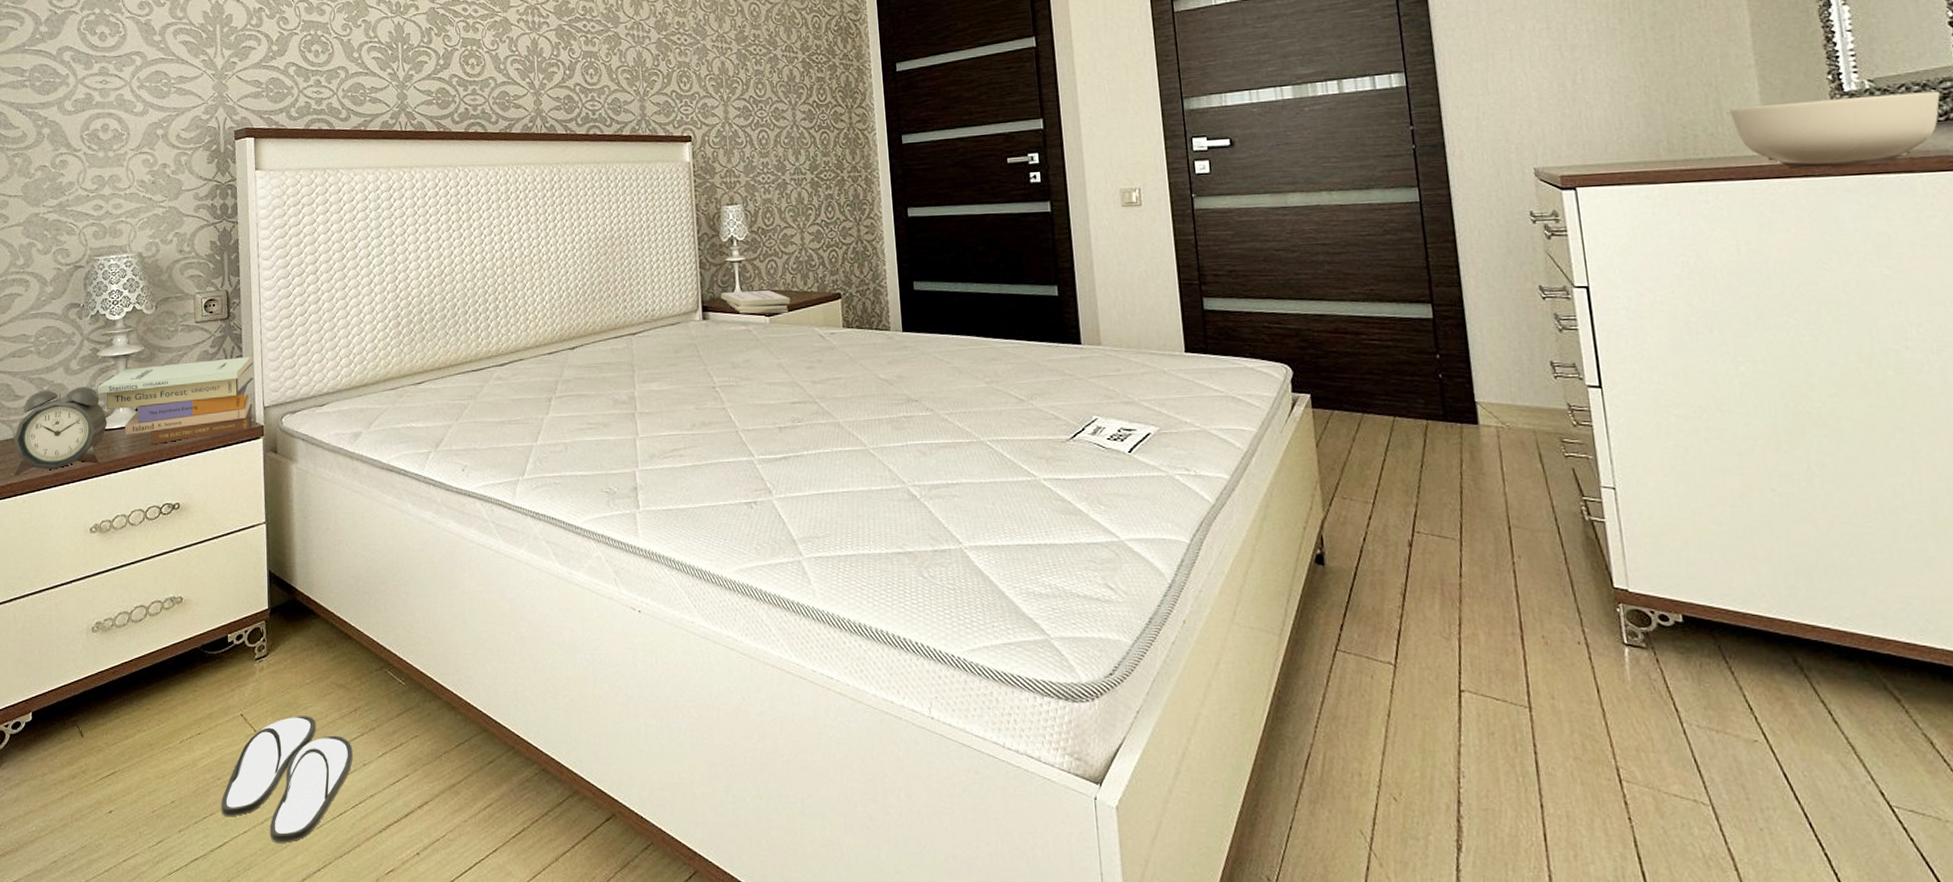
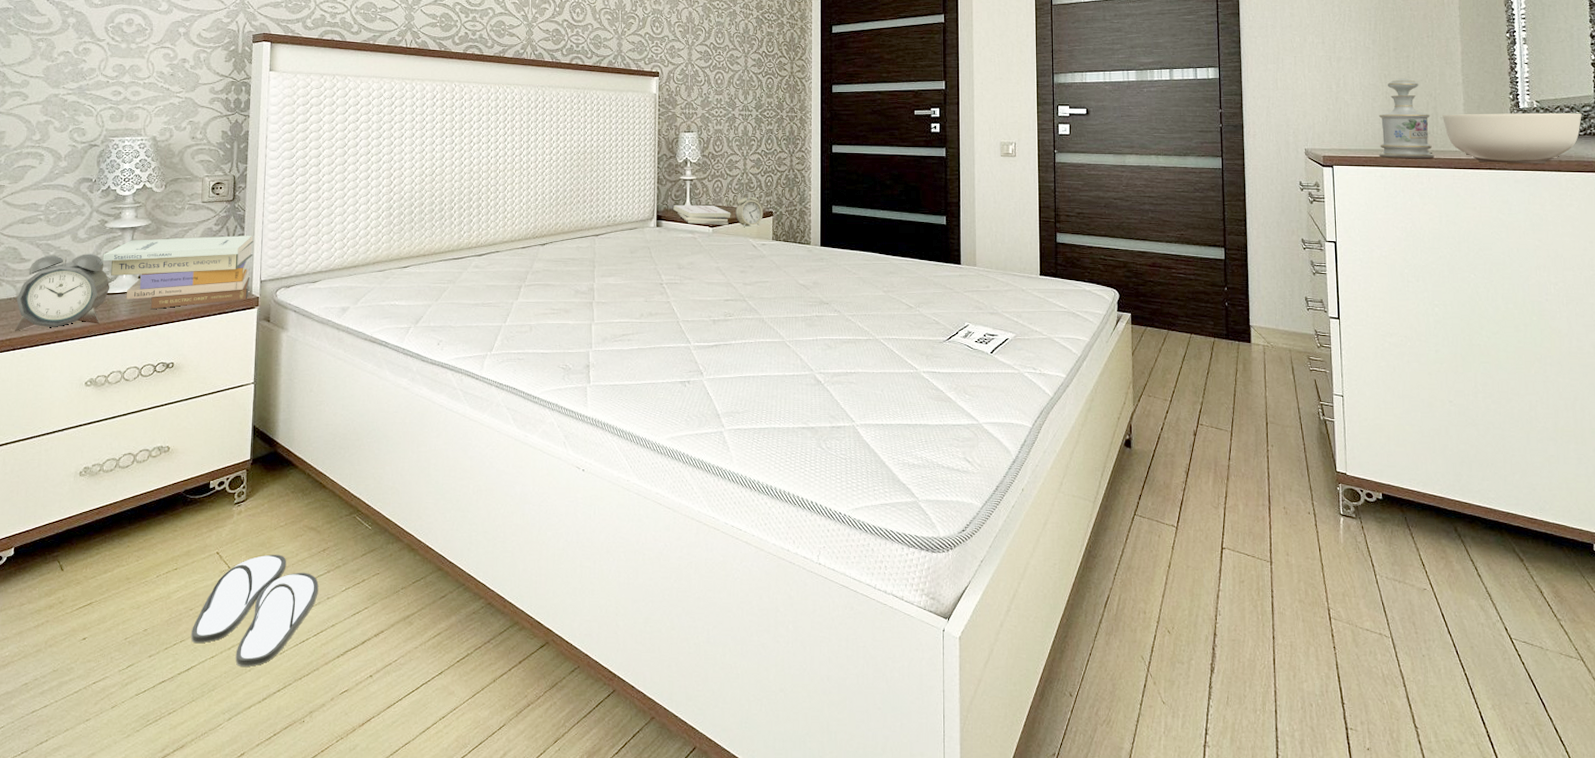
alarm clock: none [795,271,830,313] -> present [735,192,763,227]
perfume bottle: none [1636,65,1723,173] -> present [1378,78,1435,159]

